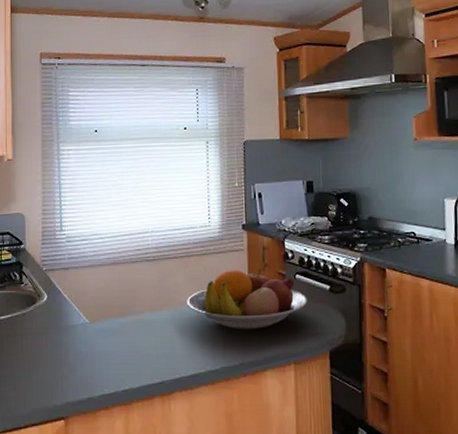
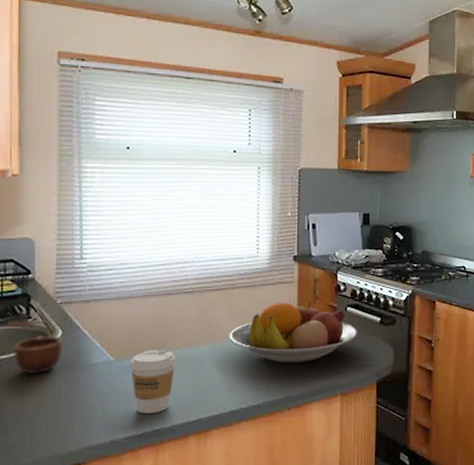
mug: none [11,299,47,334] -> present [14,336,62,375]
coffee cup: none [102,314,141,373] -> present [129,350,176,414]

